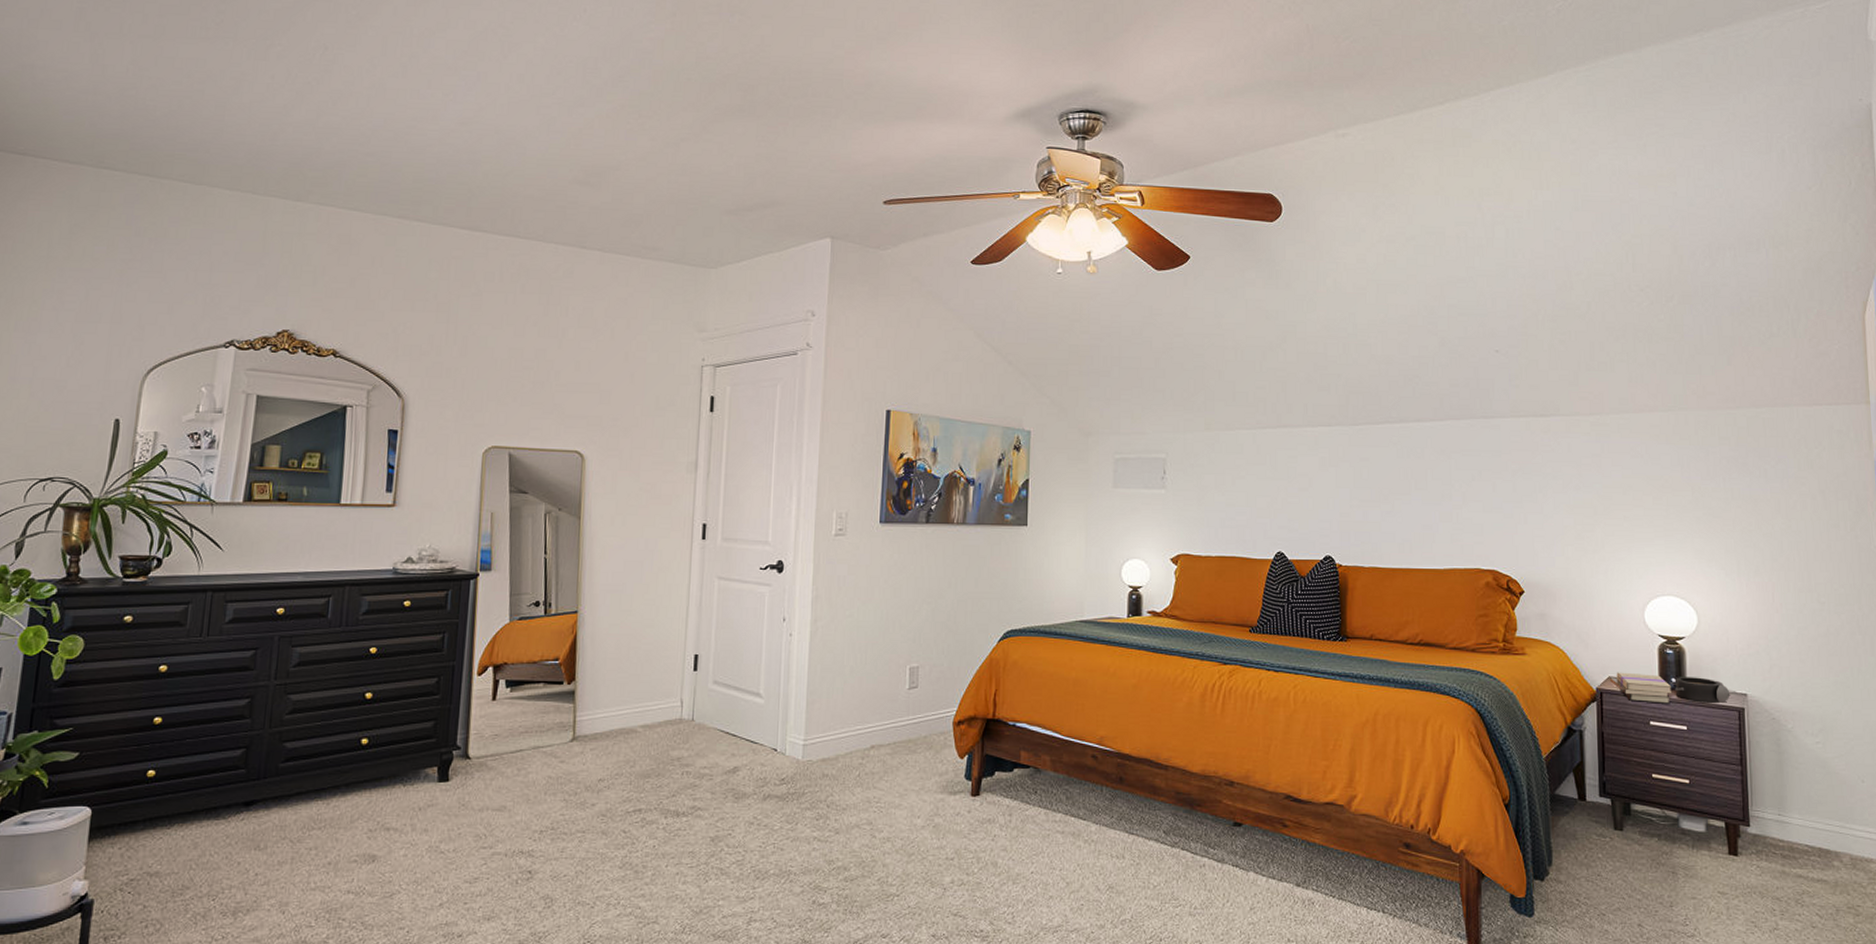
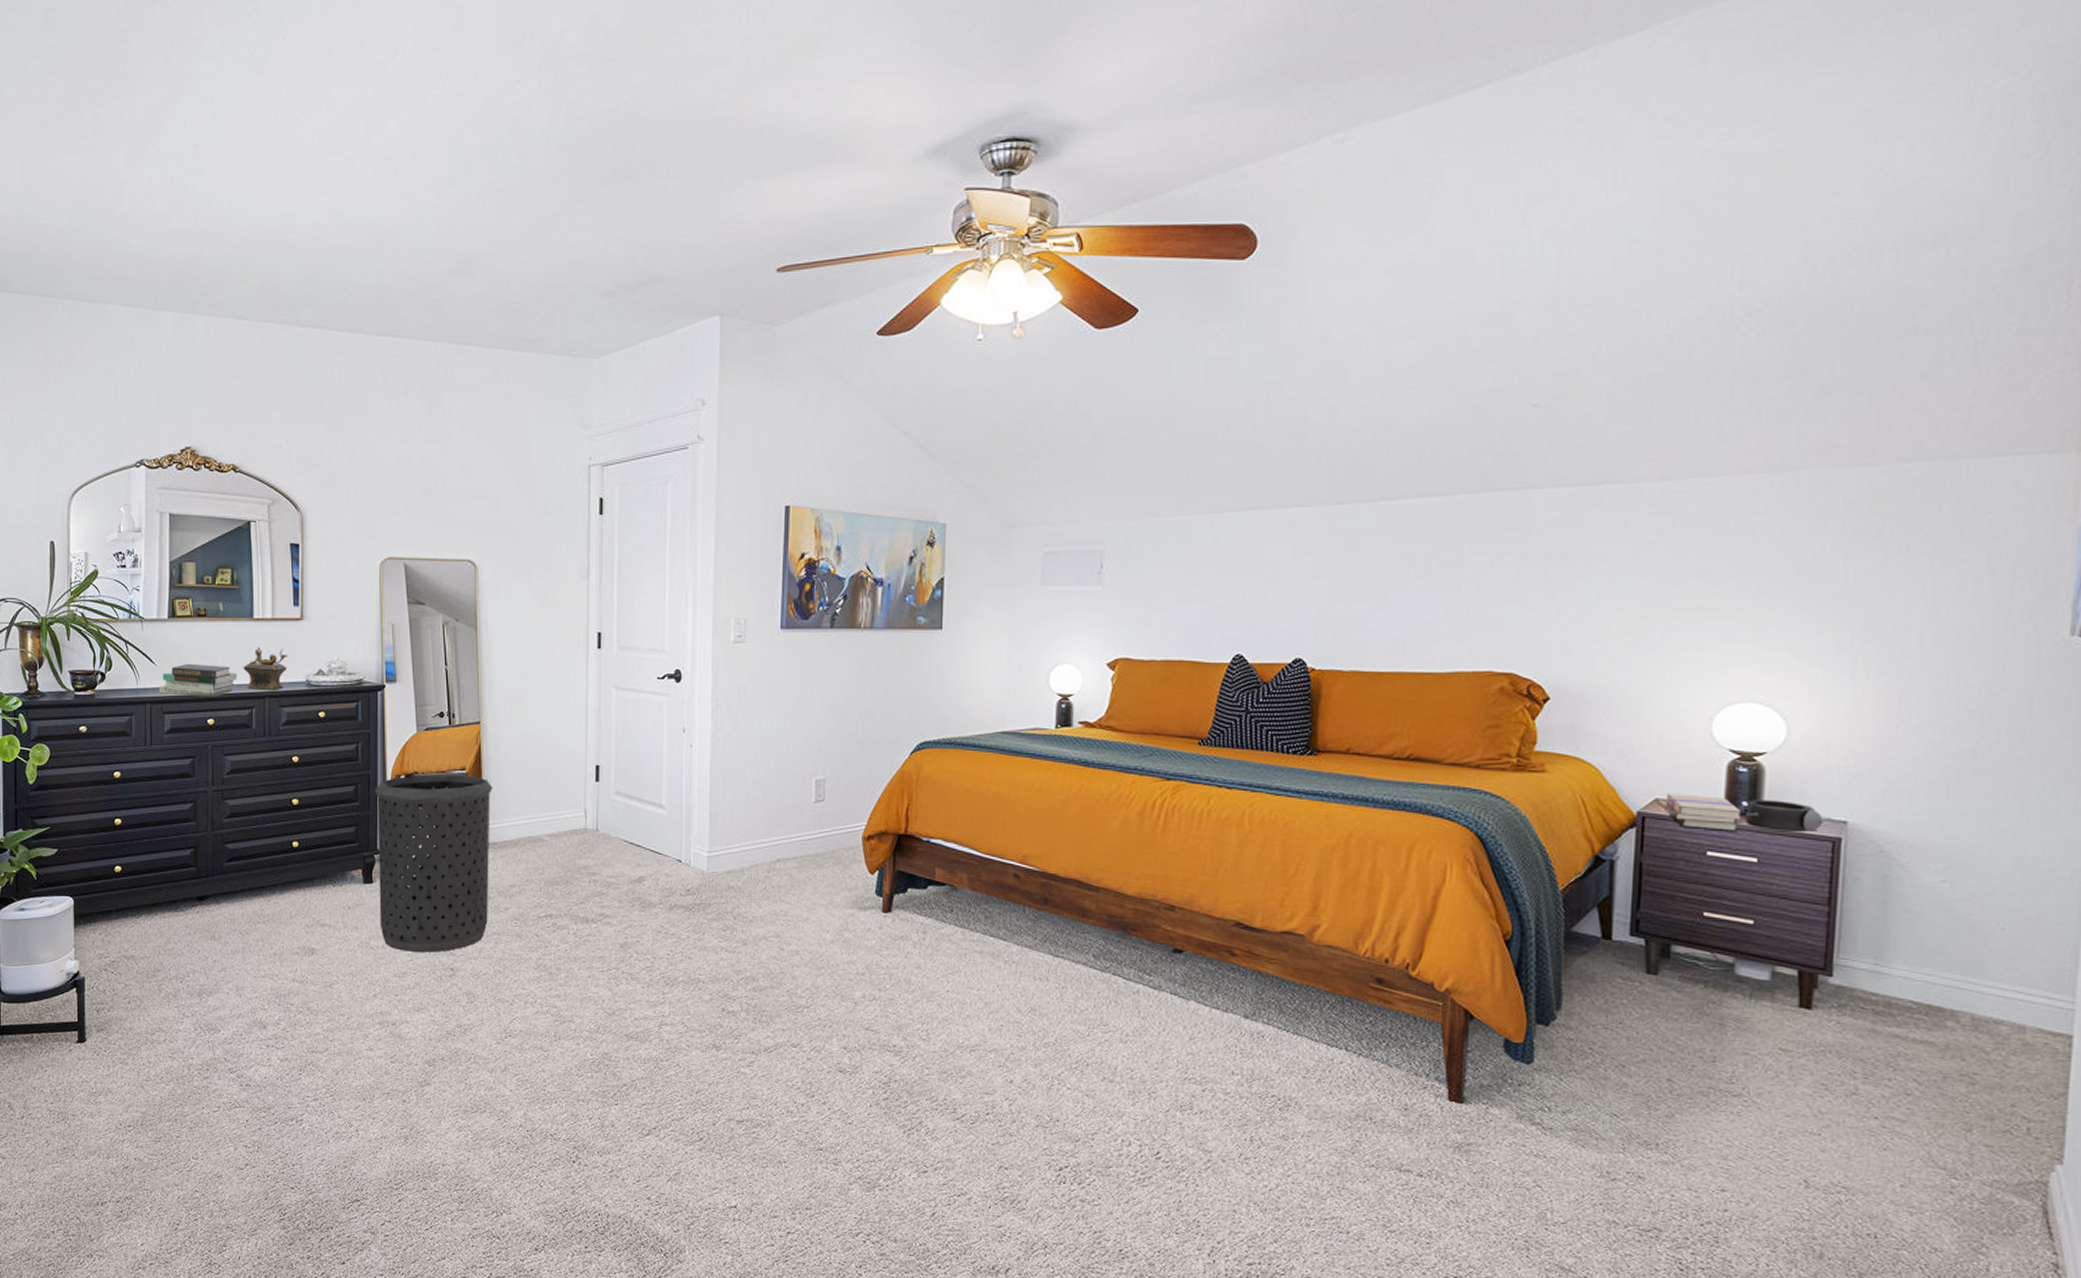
books: none [223,549,317,585] -> present [158,663,238,698]
decorative box: none [323,533,376,579] -> present [243,647,289,691]
laundry basket: none [452,665,587,854] -> present [374,774,493,952]

